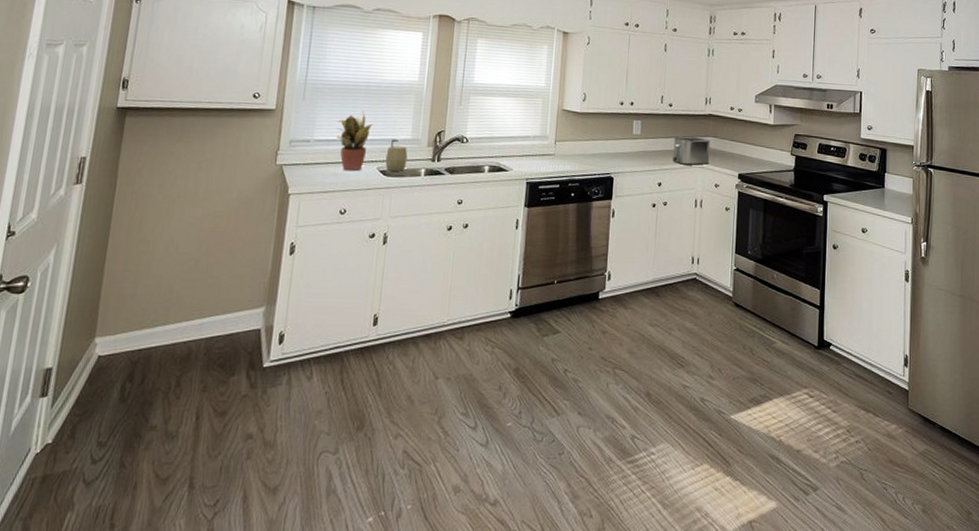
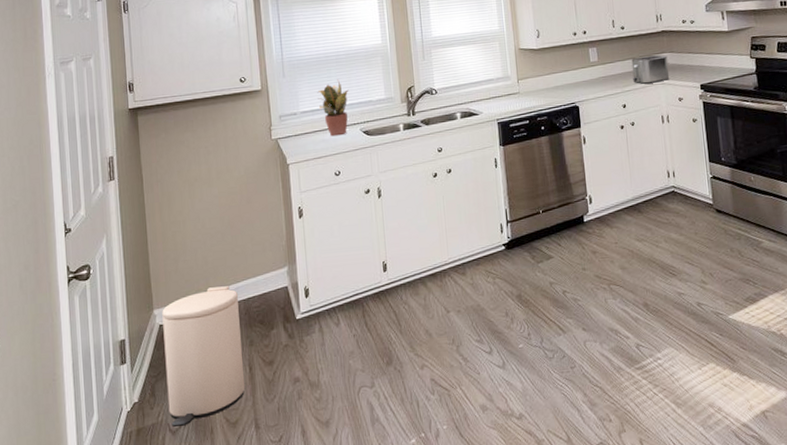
pedal bin: none [86,320,201,478] -> present [162,286,245,428]
soap dispenser: present [385,139,408,171] -> none [365,100,386,131]

